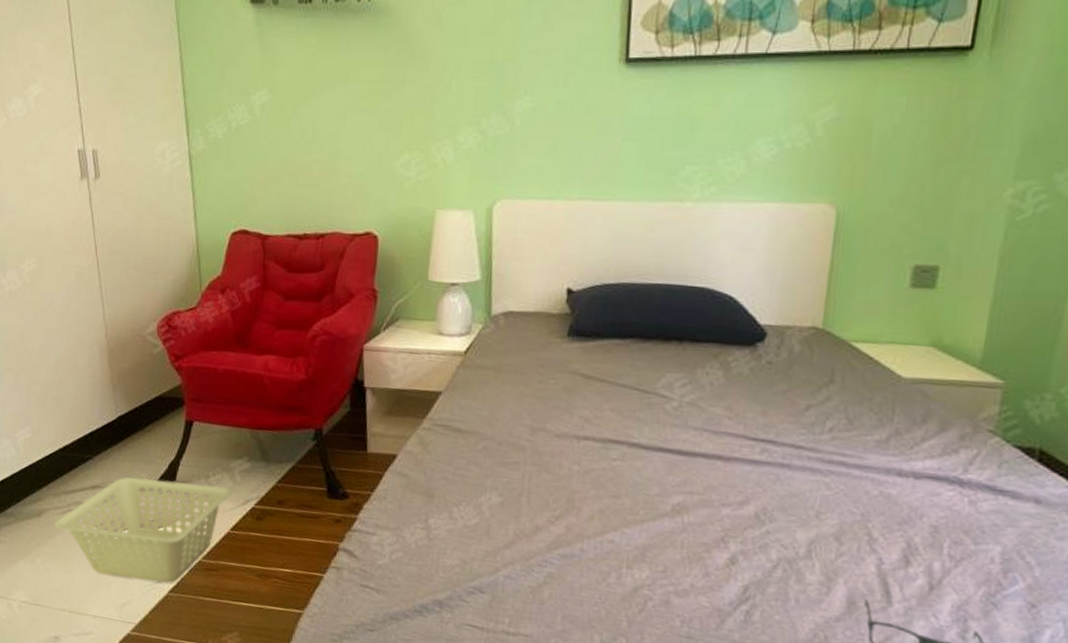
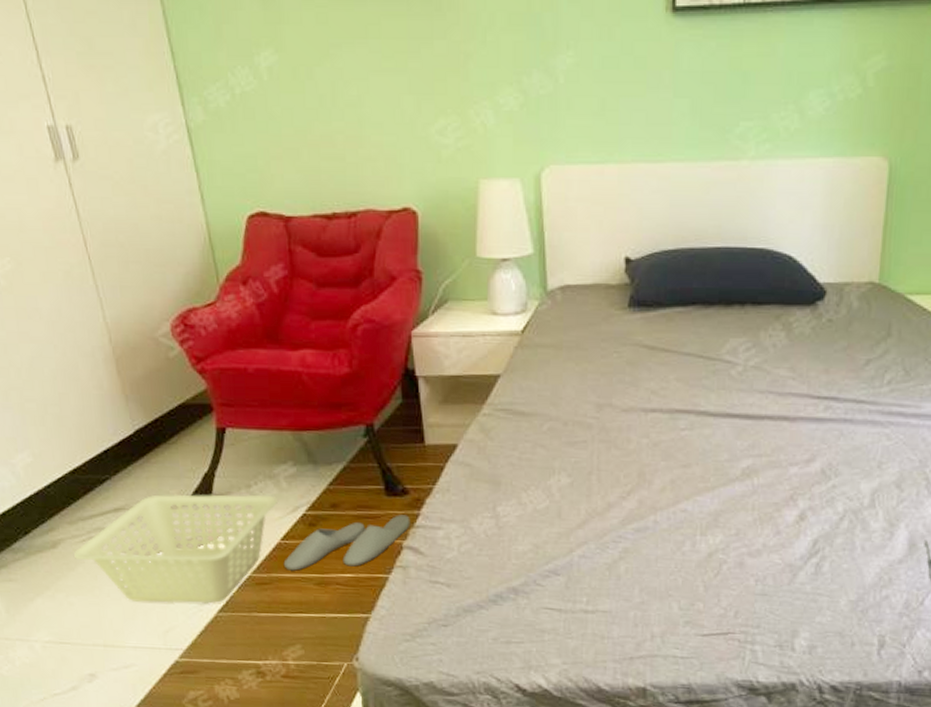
slippers: none [230,517,348,563] -> present [283,514,411,571]

